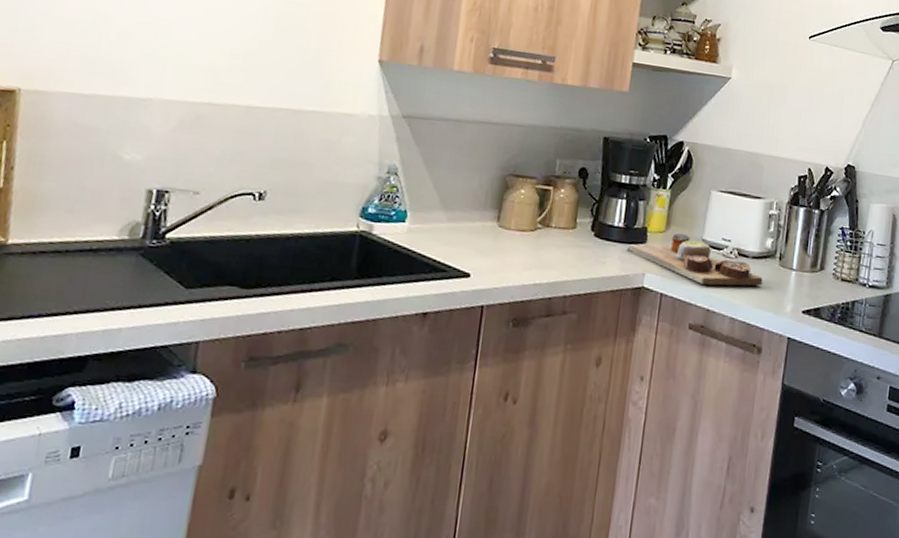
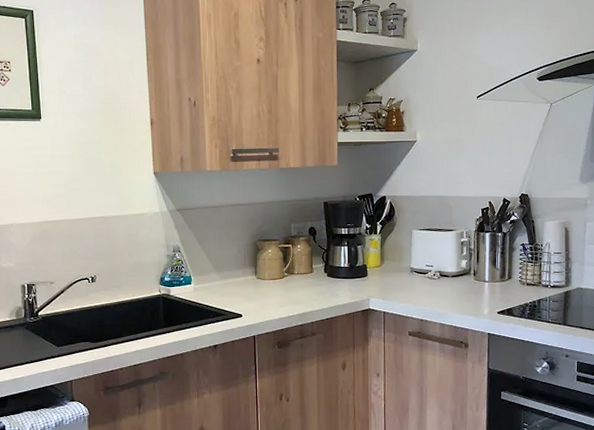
cutting board: present [627,233,763,286] -> none [354,266,462,301]

